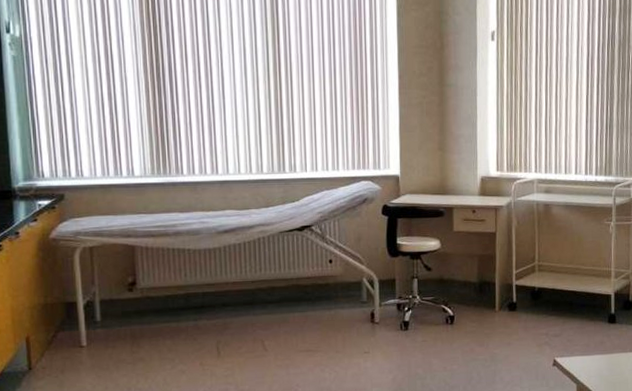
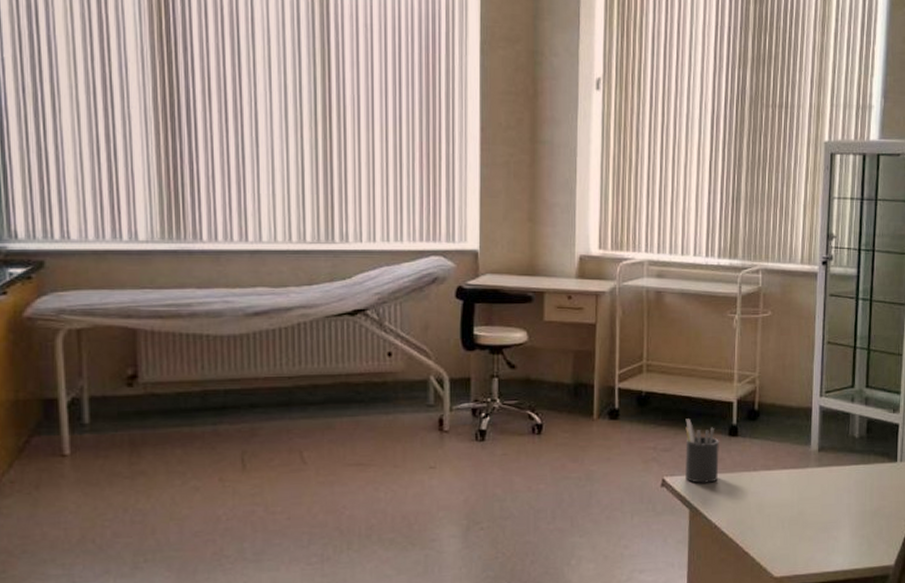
pen holder: none [572,309,601,363] -> present [685,419,719,483]

